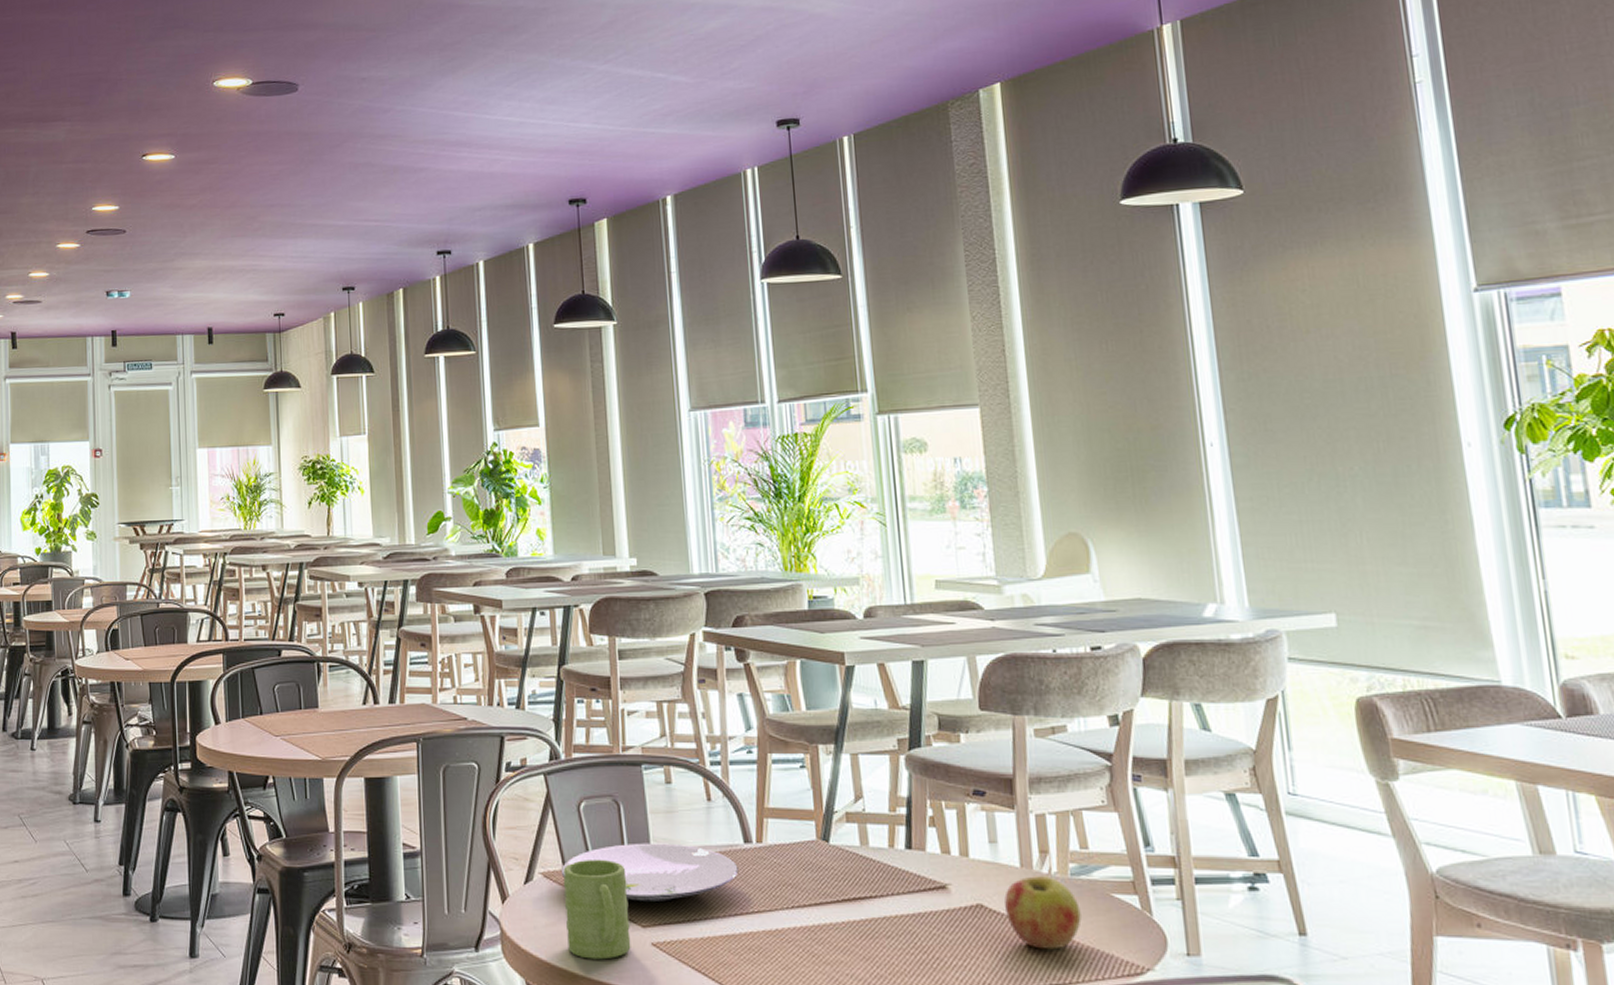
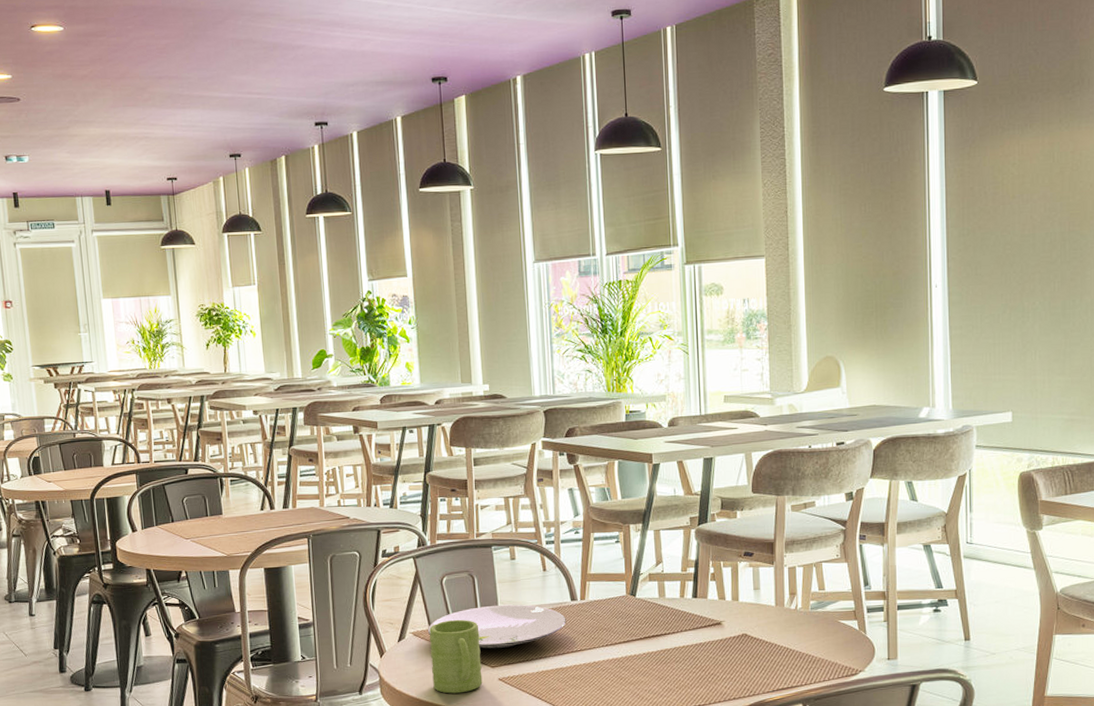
apple: present [1004,876,1082,950] -> none [763,611,816,663]

